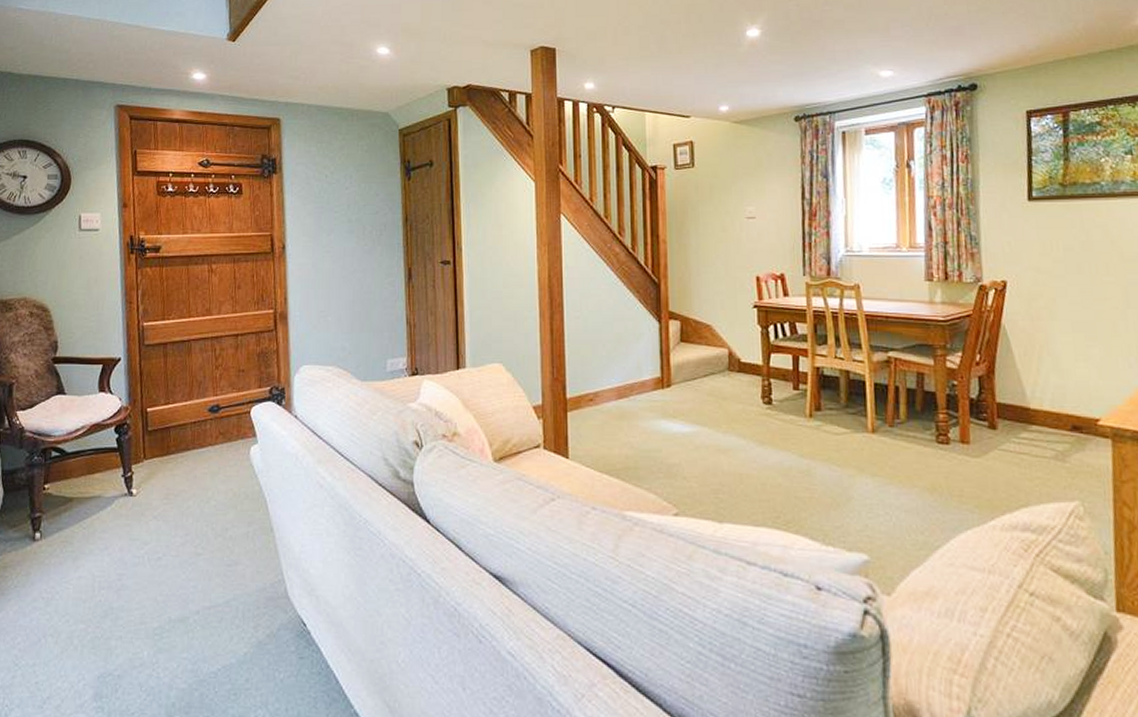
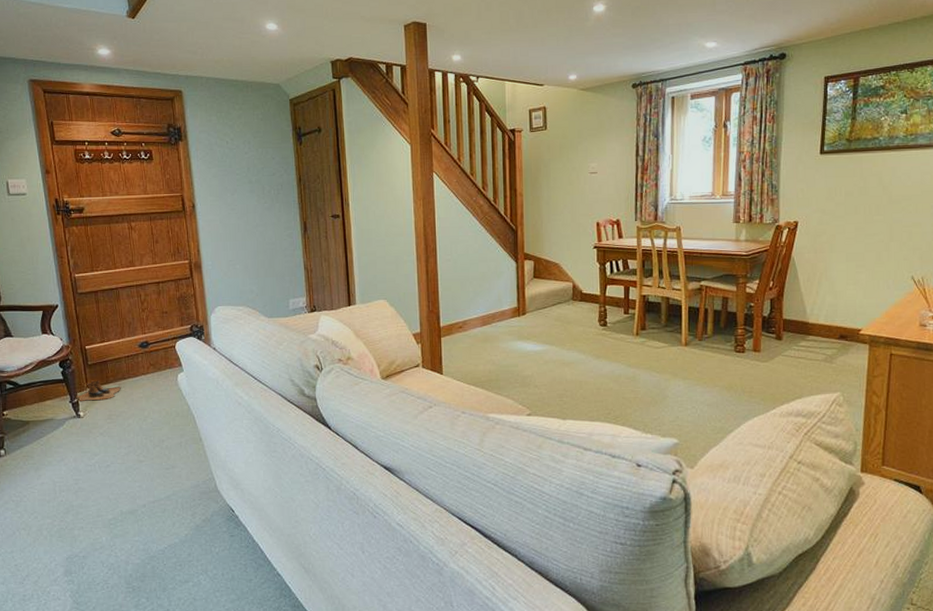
boots: none [130,450,184,475] -> present [76,380,122,401]

